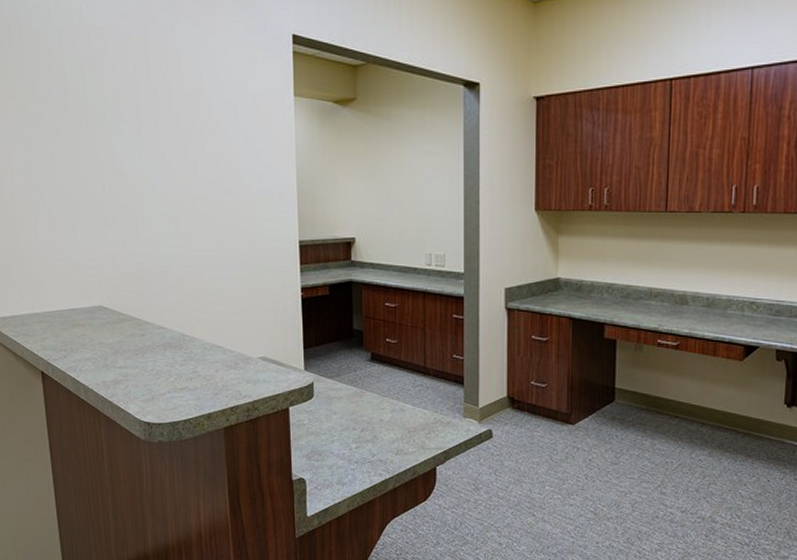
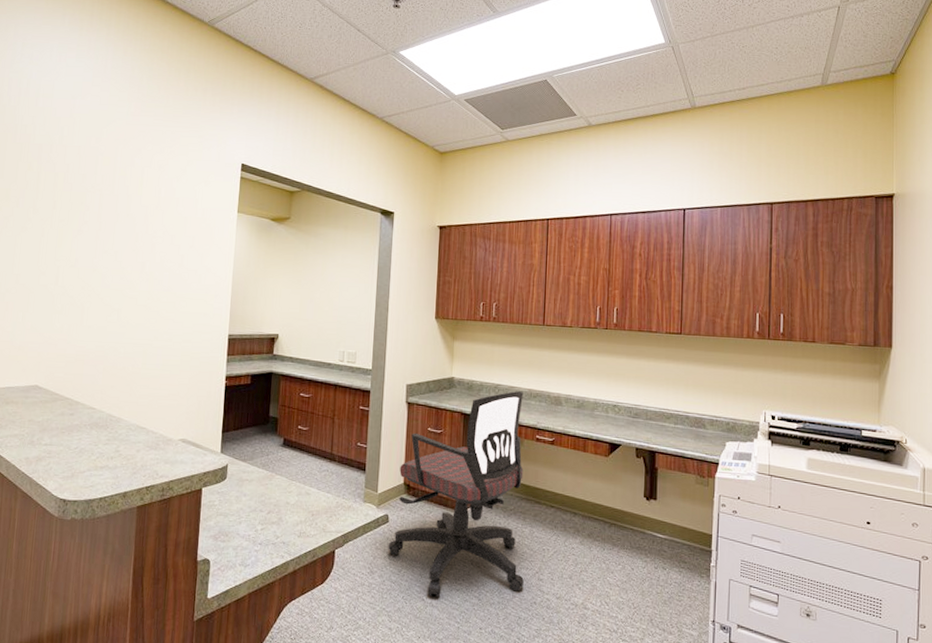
office chair: none [493,291,644,512] -> present [388,391,524,597]

